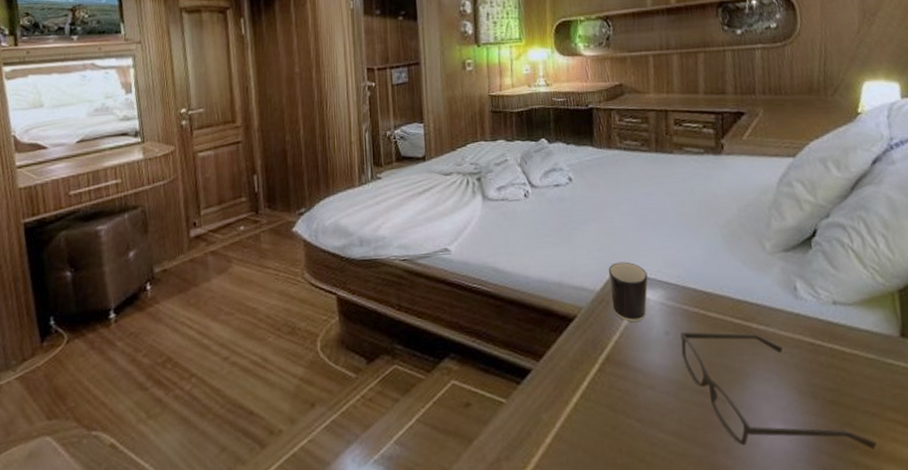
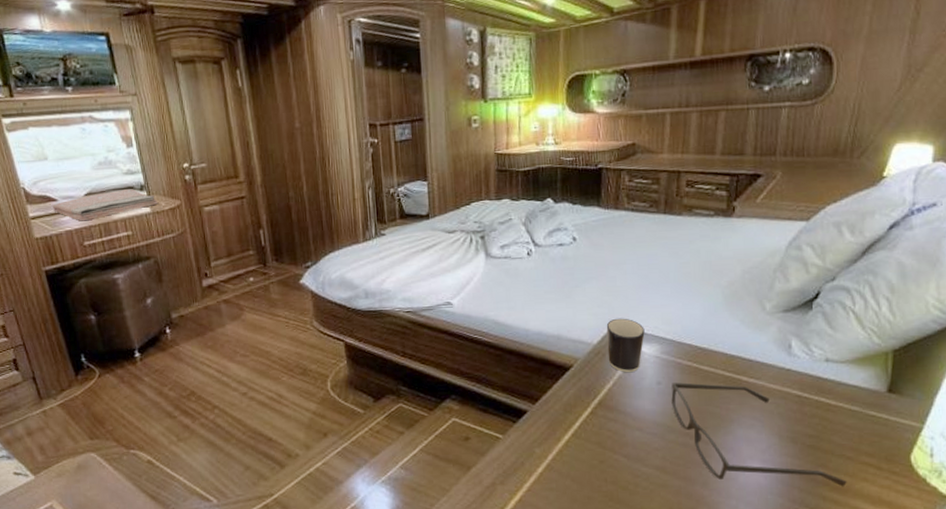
towel: none [41,134,151,170] -> present [52,188,158,221]

